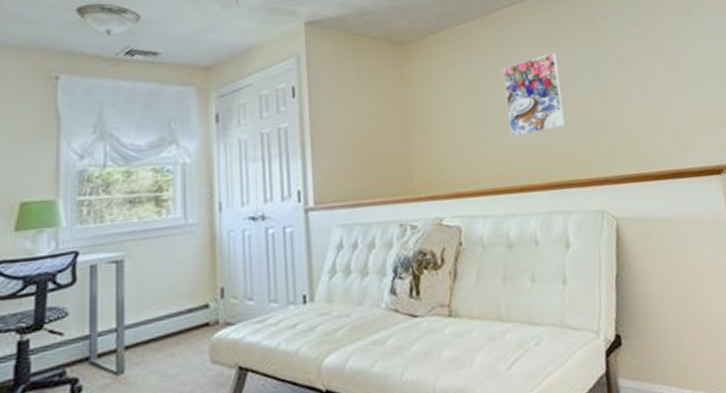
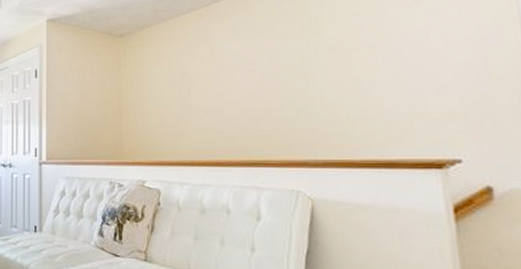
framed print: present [502,52,566,137] -> none [208,42,267,118]

